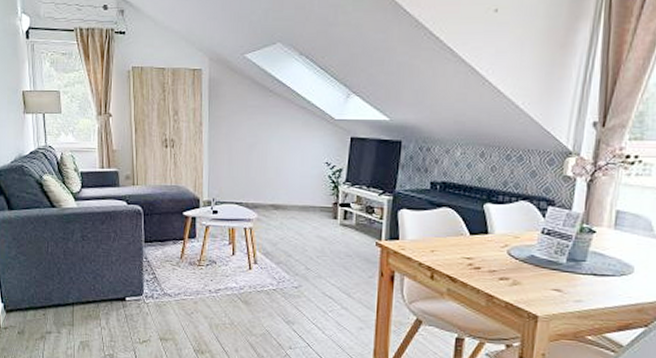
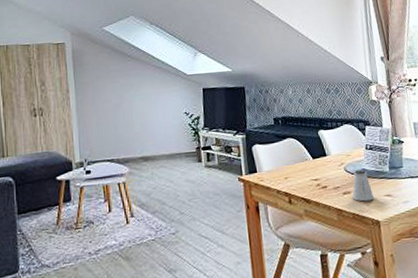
saltshaker: none [511,254,539,292] -> present [352,169,375,202]

